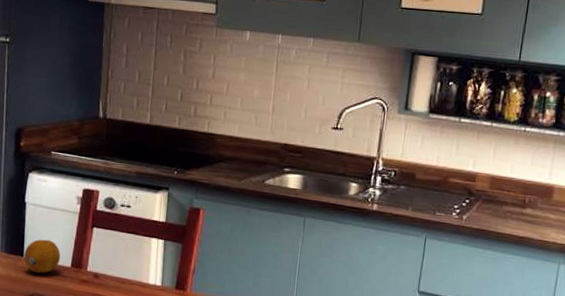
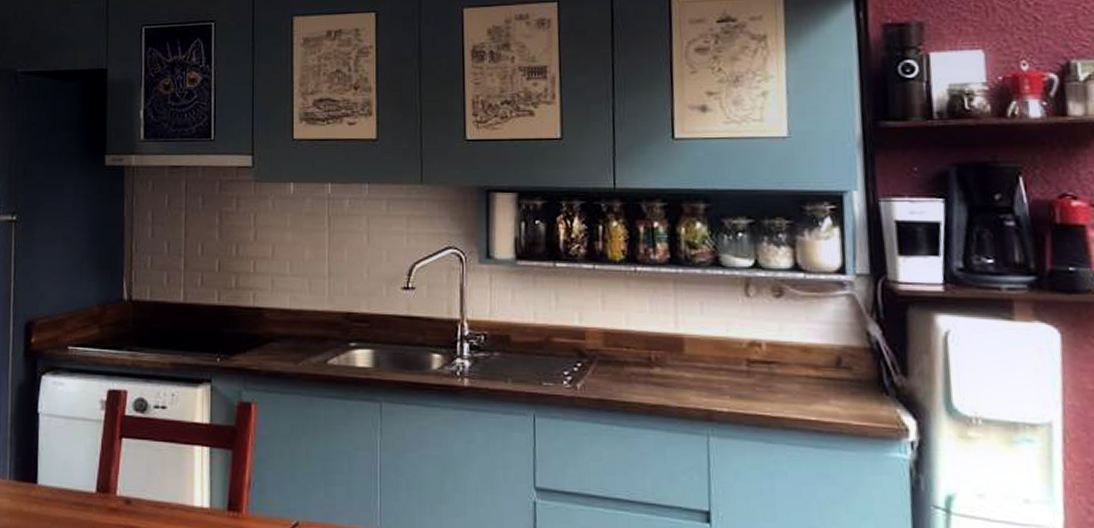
fruit: present [24,239,61,274] -> none [38,458,83,504]

